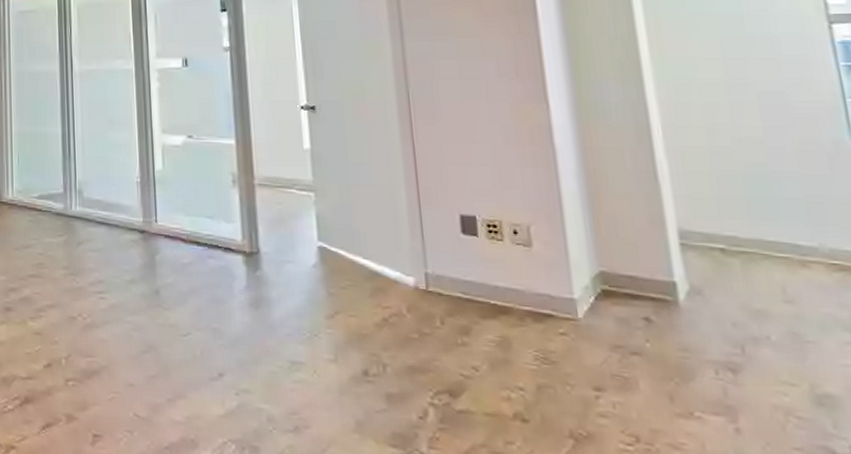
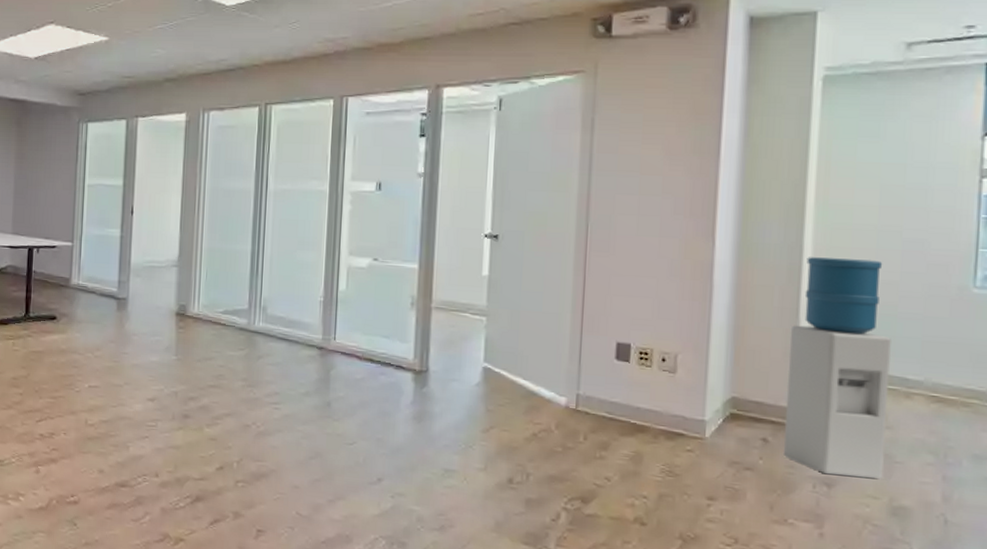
water cooler: none [651,115,796,363] -> present [783,257,891,480]

